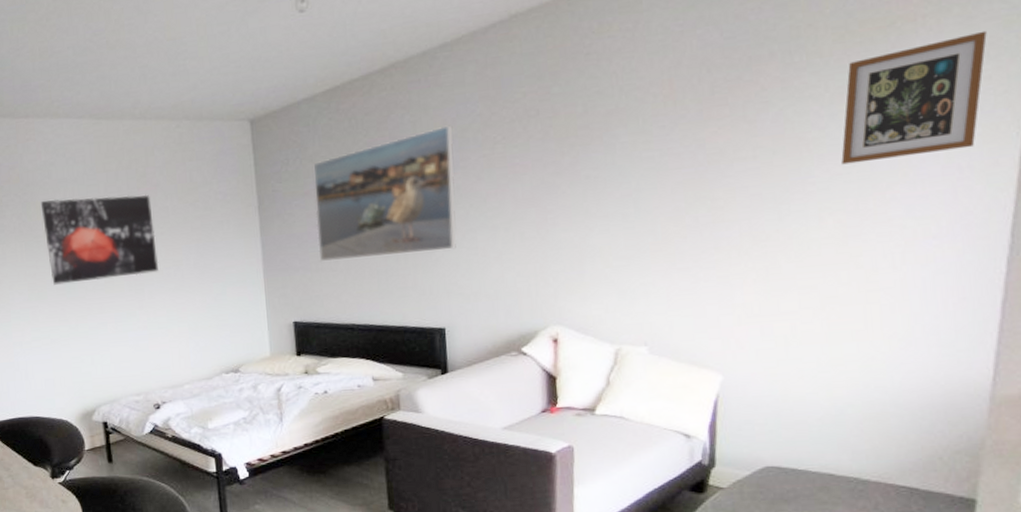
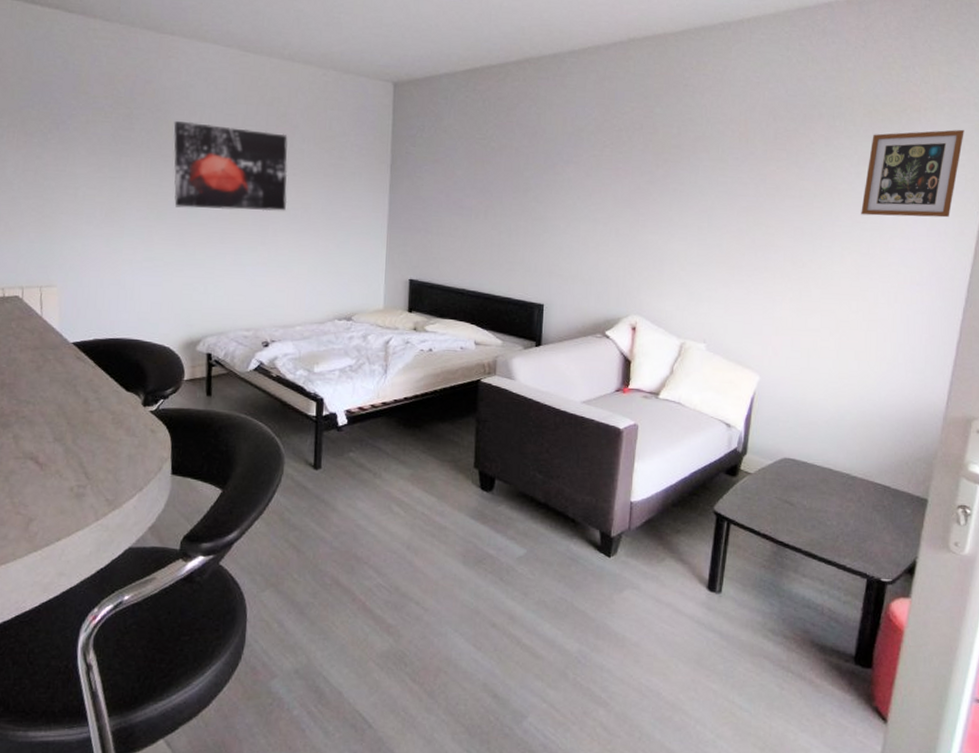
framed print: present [313,125,457,261] -> none [441,122,571,234]

